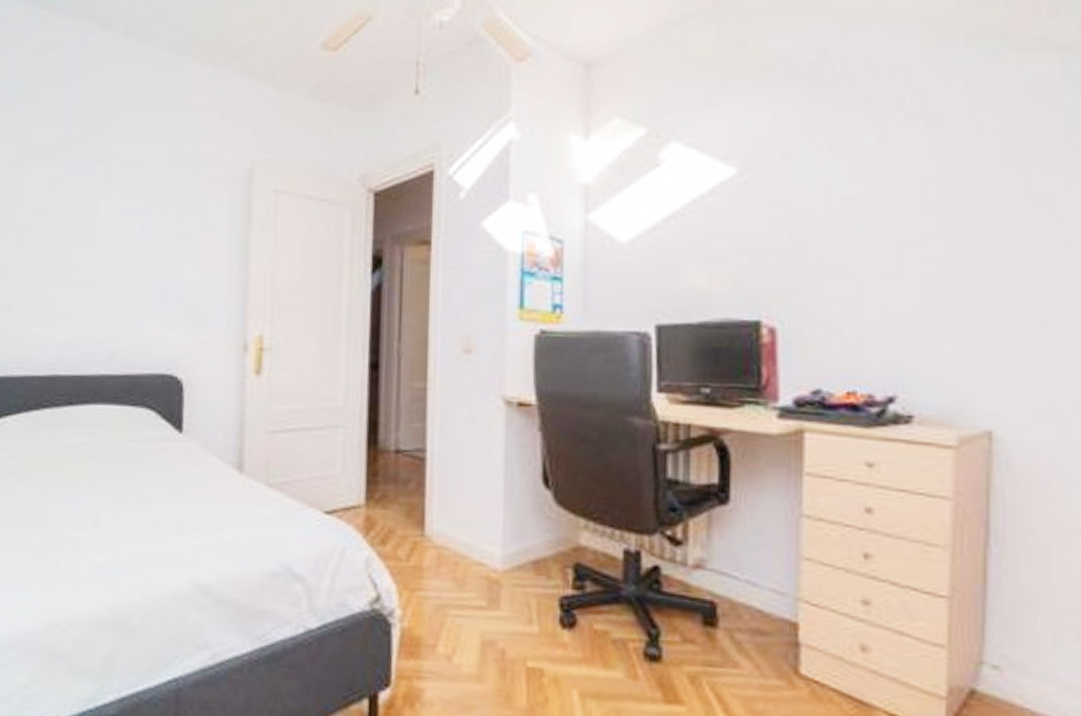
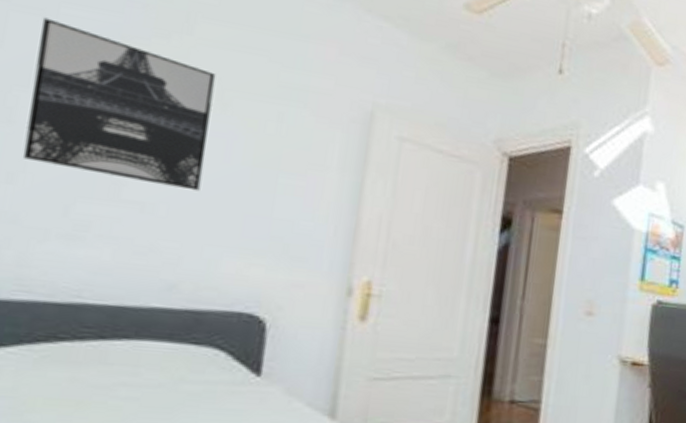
wall art: none [11,138,131,267] -> present [22,17,216,192]

